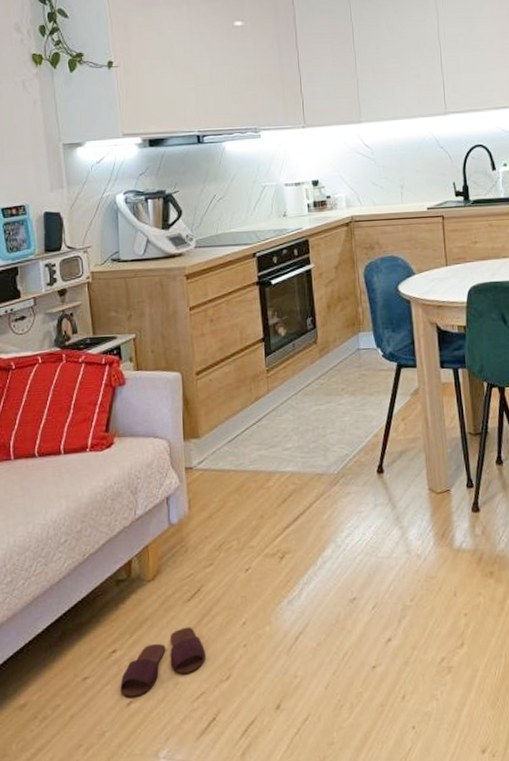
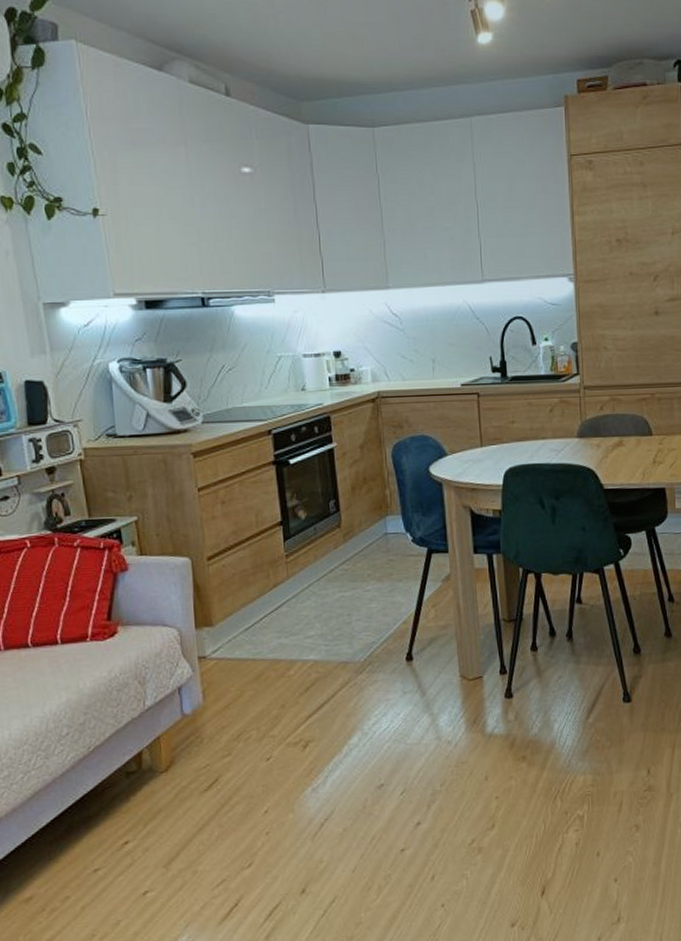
slippers: present [120,627,205,697] -> none [134,816,225,887]

